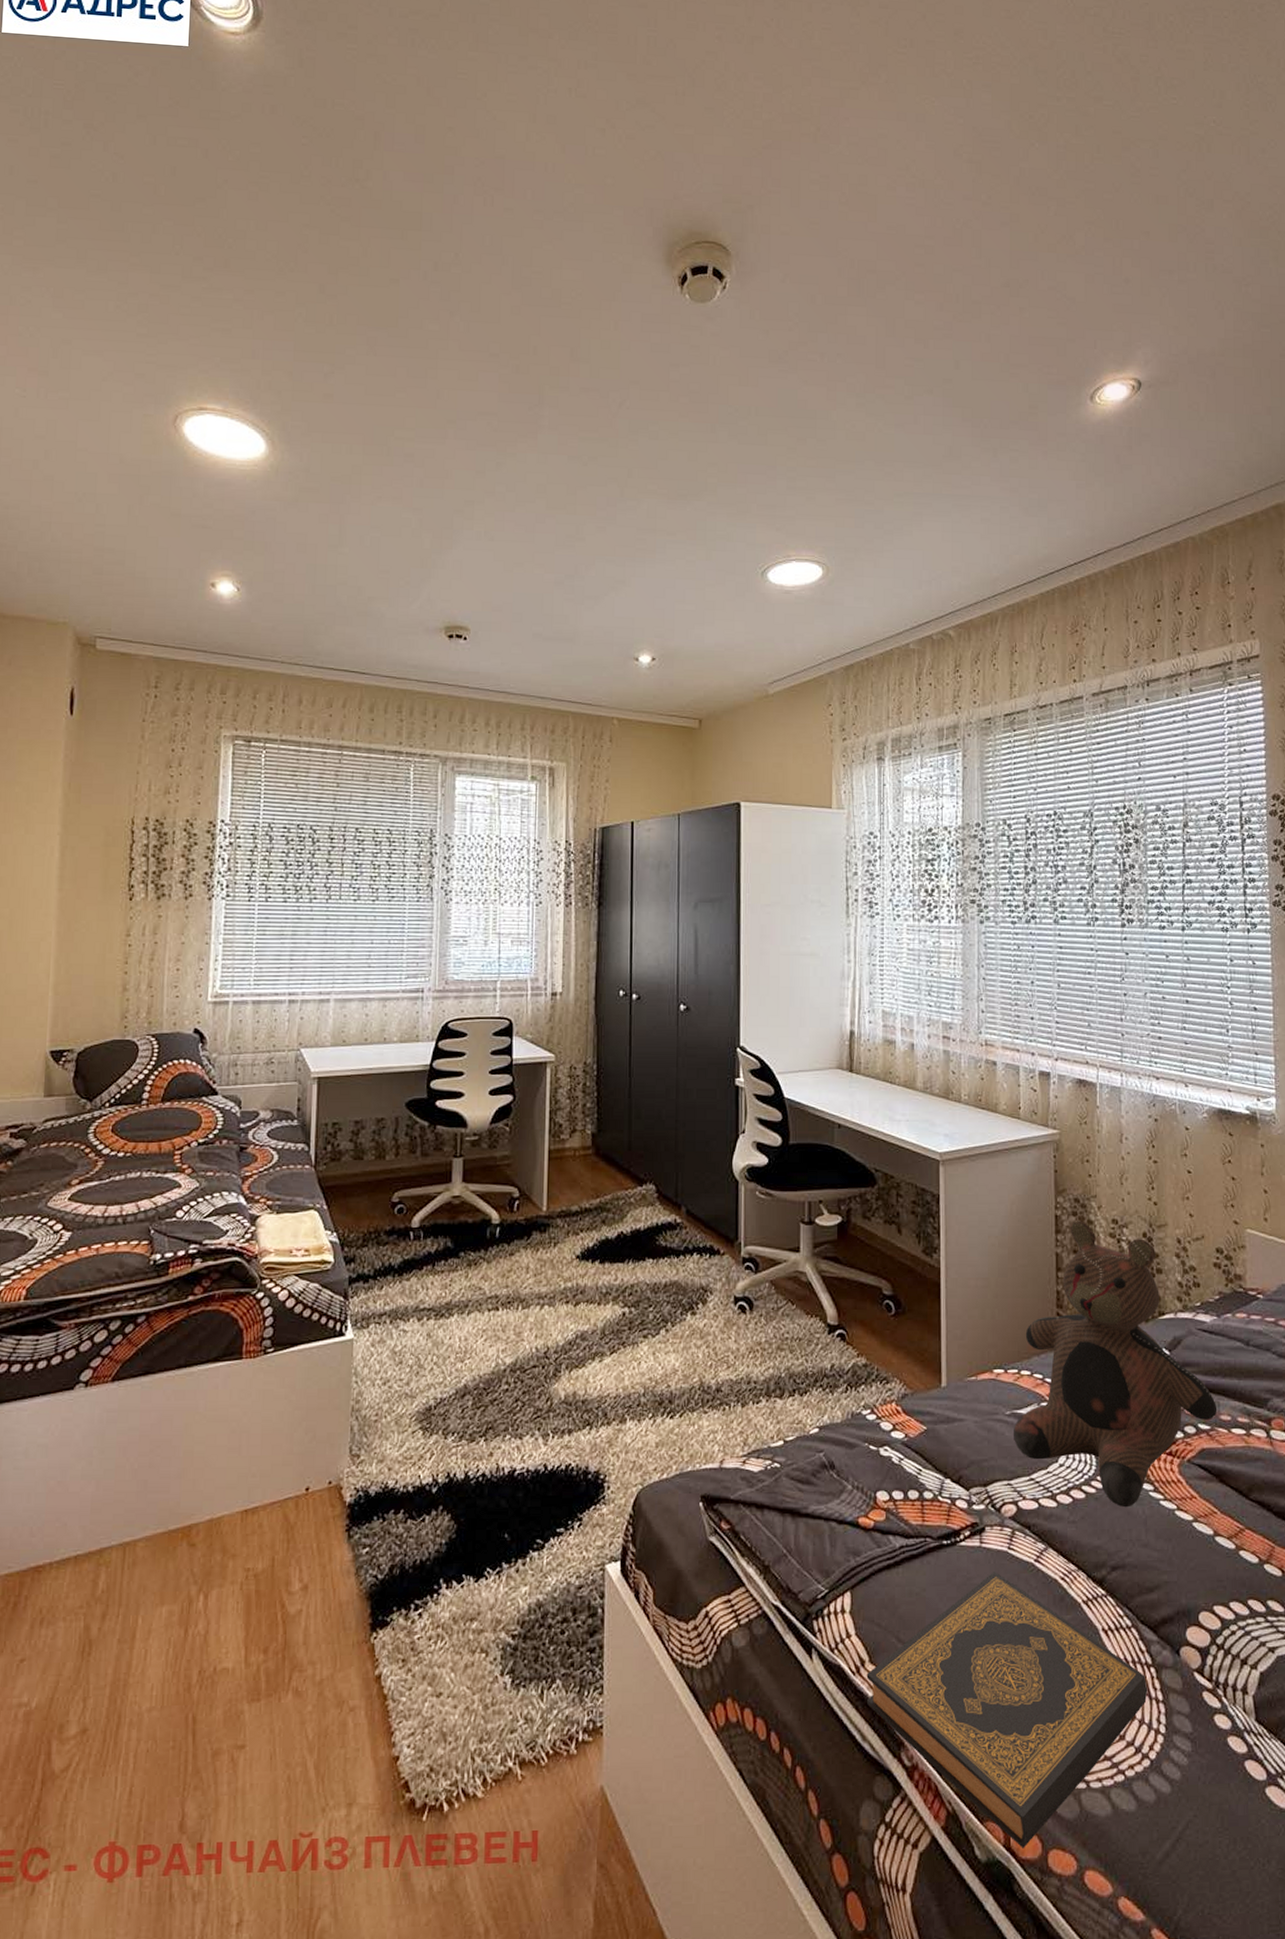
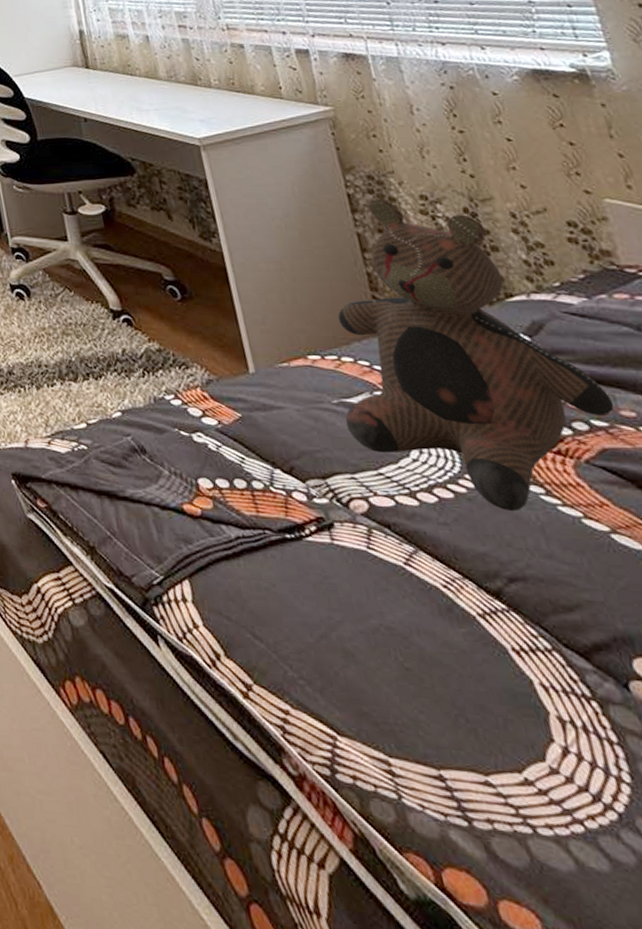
hardback book: present [866,1571,1148,1848] -> none [224,572,595,892]

